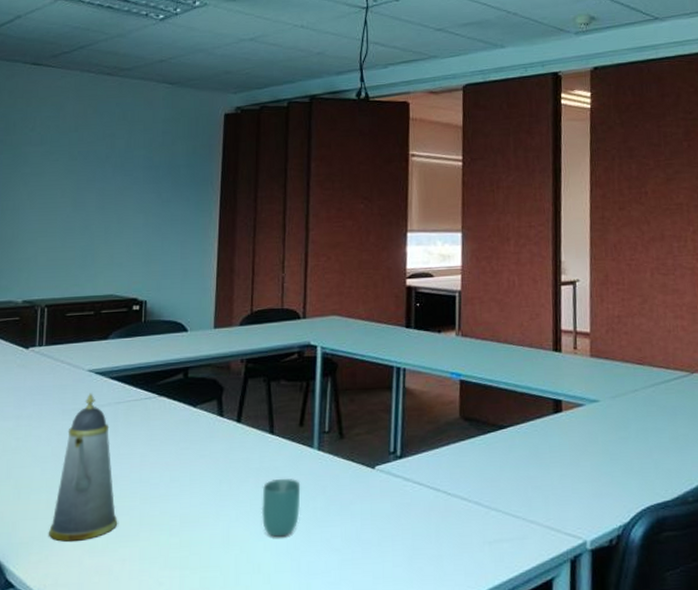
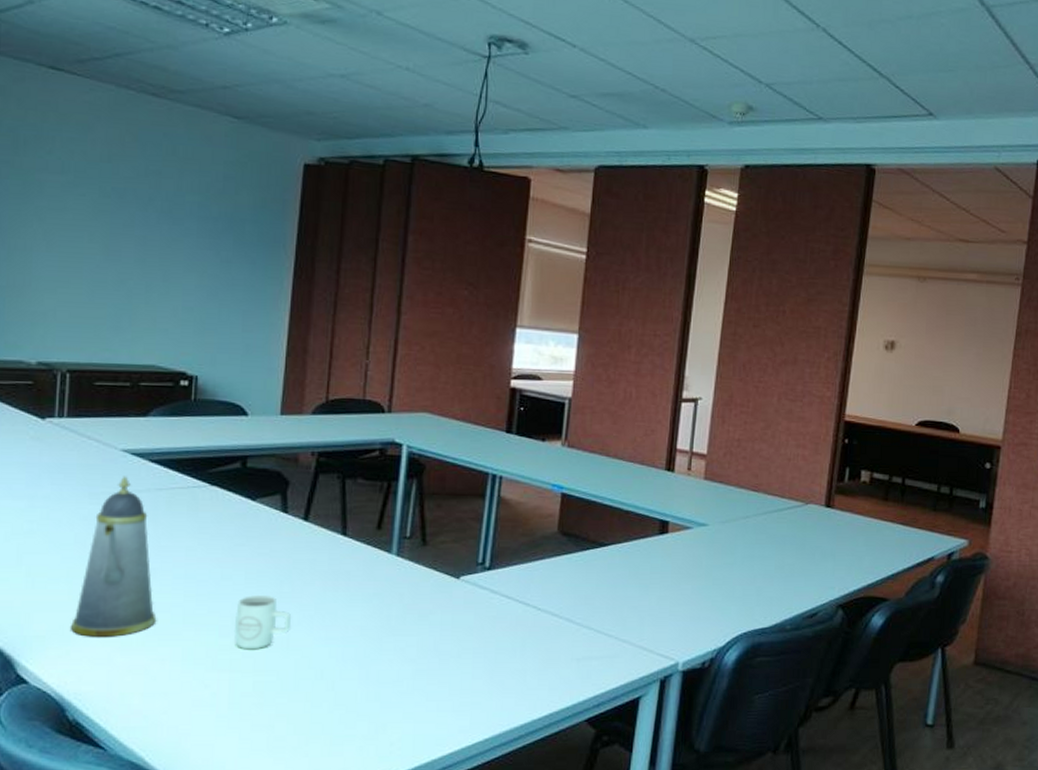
mug: none [182,493,231,548] -> present [234,594,292,650]
cup: present [261,478,301,537] -> none [327,583,375,643]

